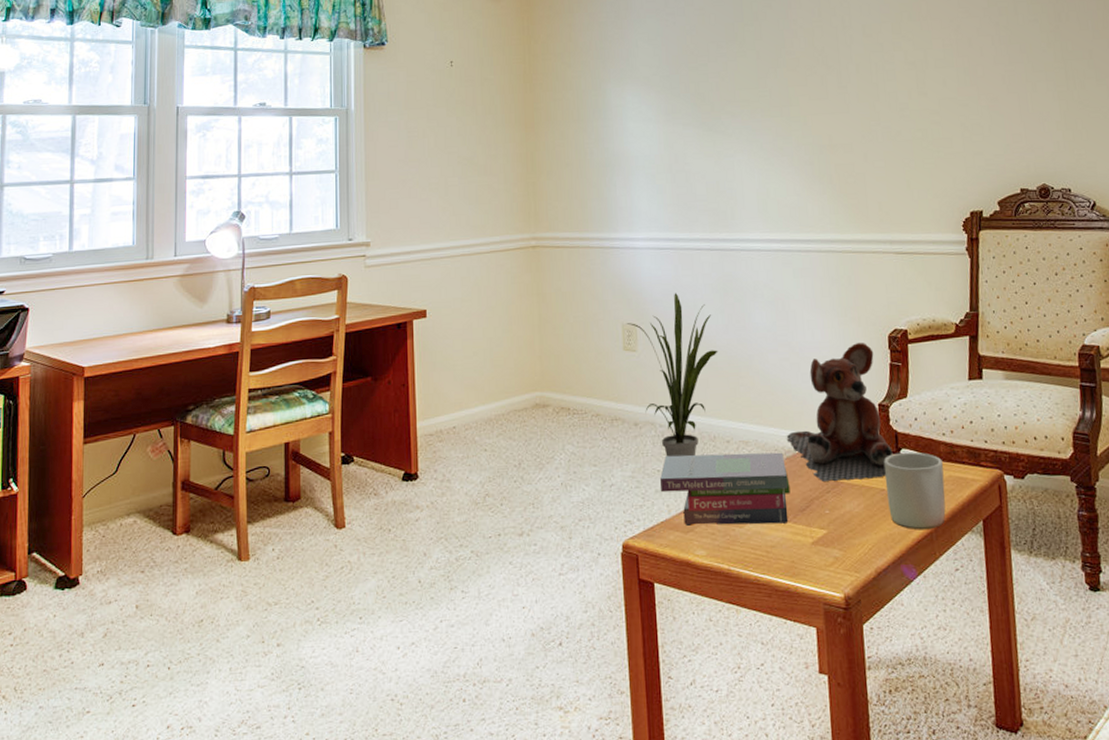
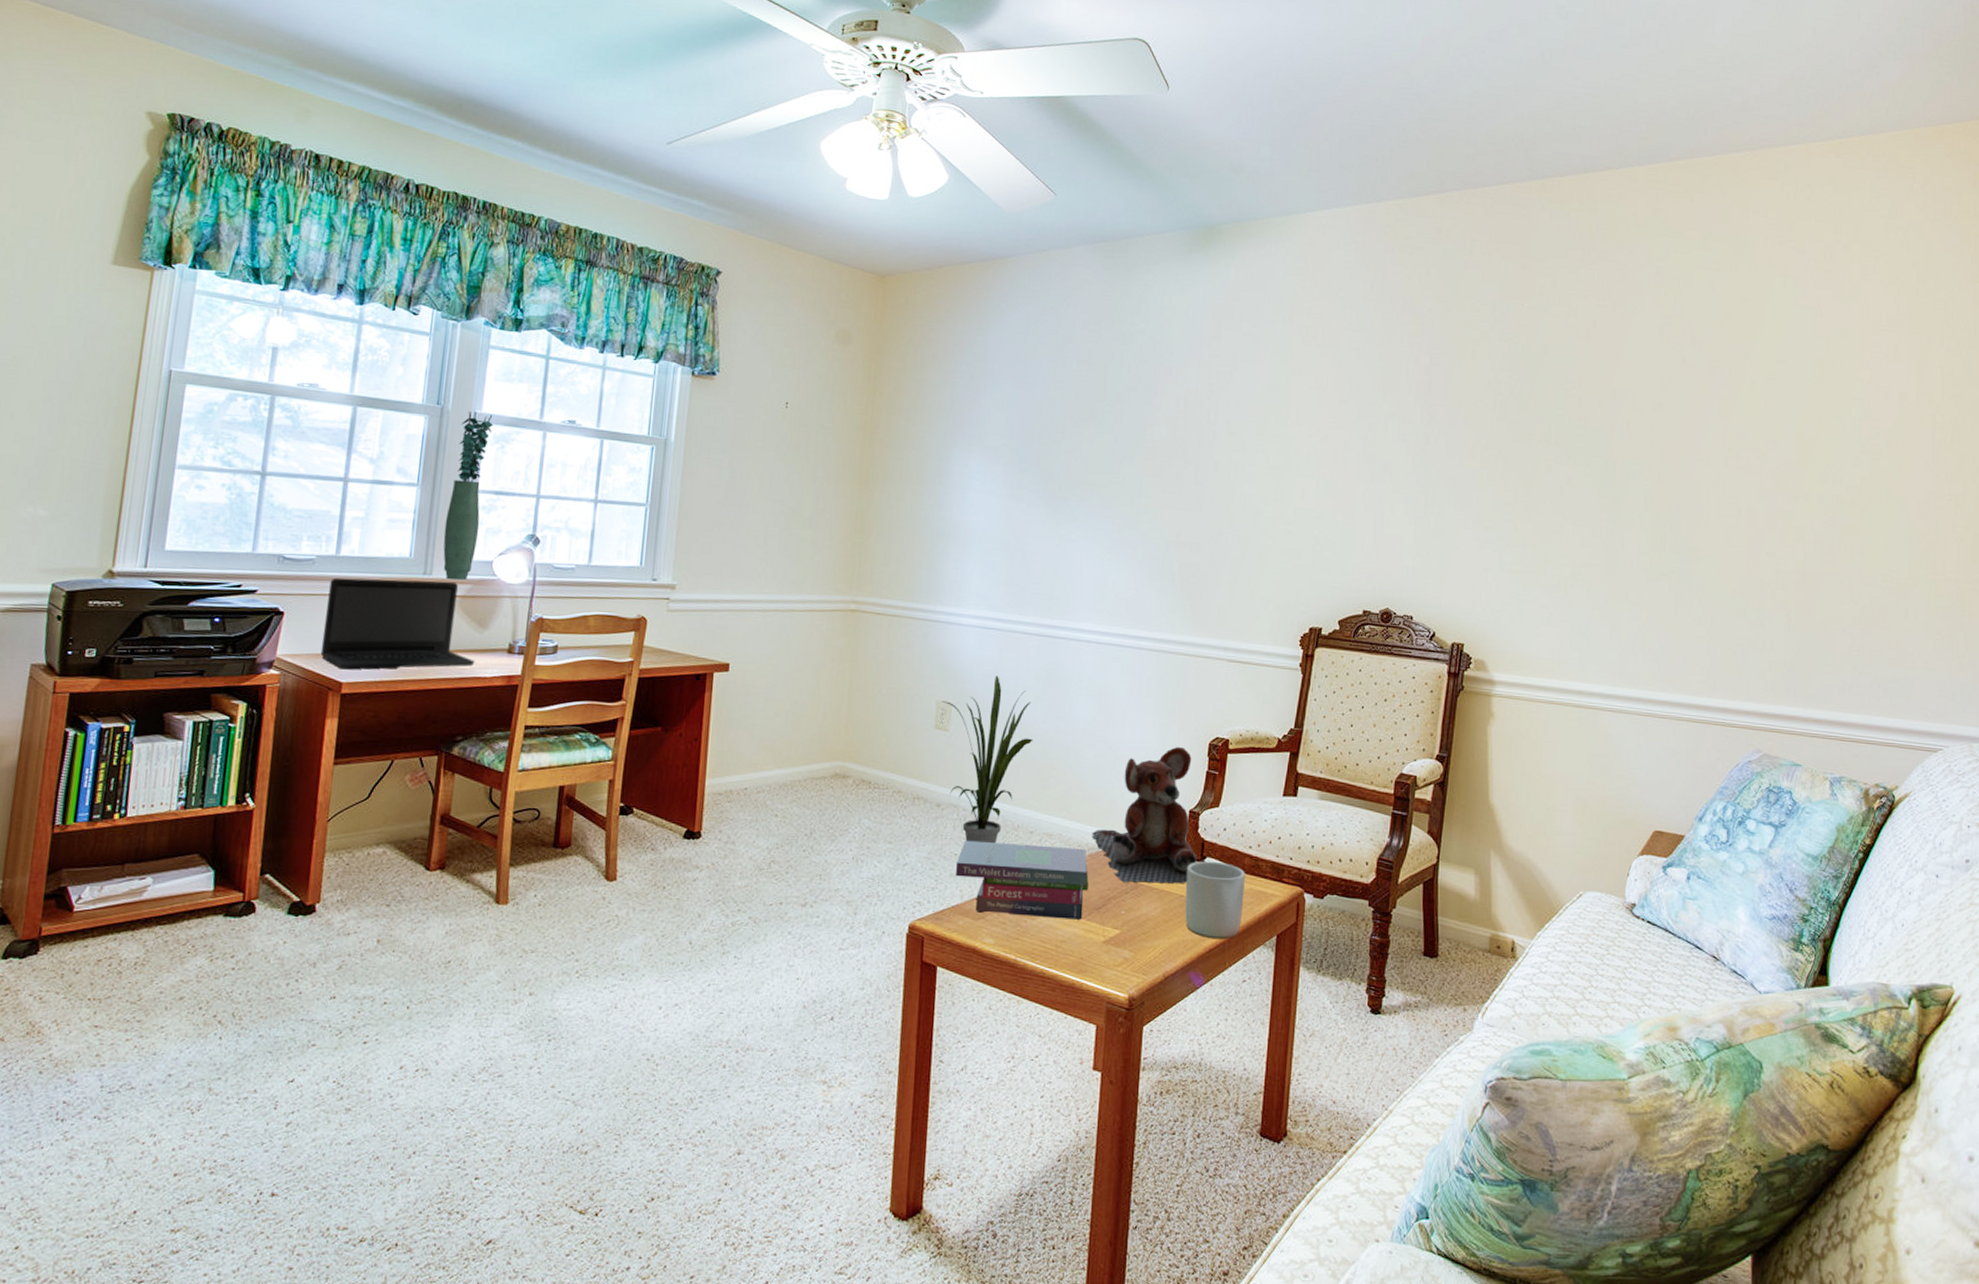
laptop: none [63,263,198,355] -> present [320,577,475,670]
vase: none [160,106,194,262] -> present [443,411,494,581]

